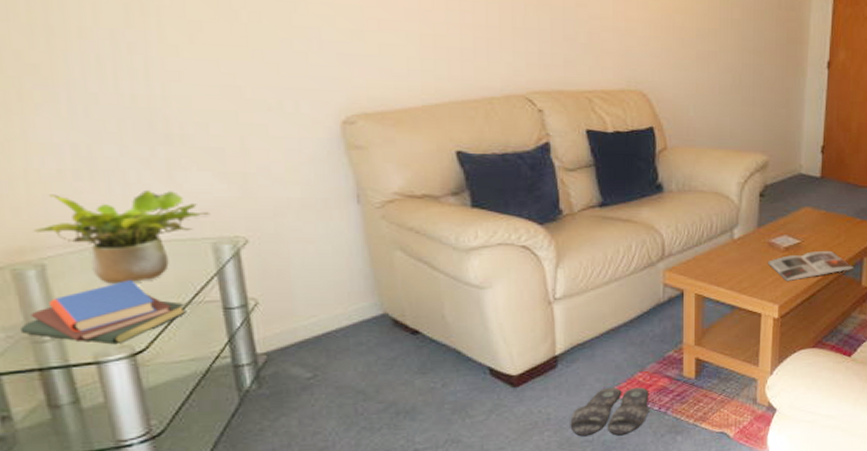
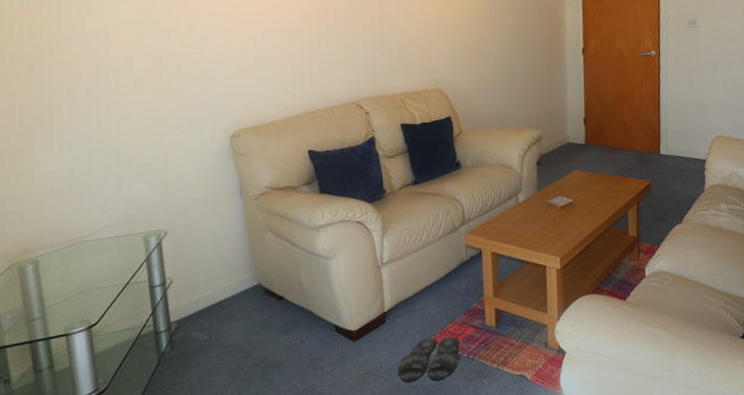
book: present [19,280,188,345] -> none [20,269,126,320]
potted plant: present [33,189,211,284] -> none [33,199,144,273]
magazine: present [768,250,854,281] -> none [548,206,621,236]

